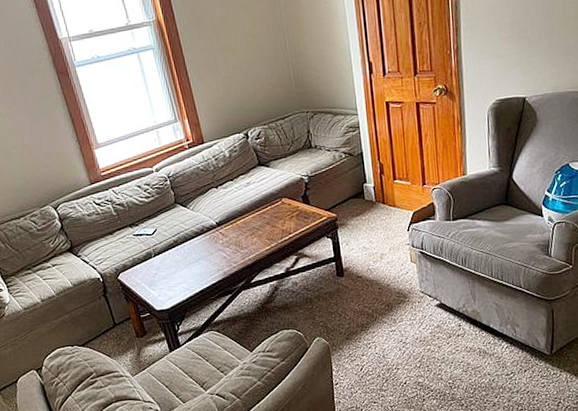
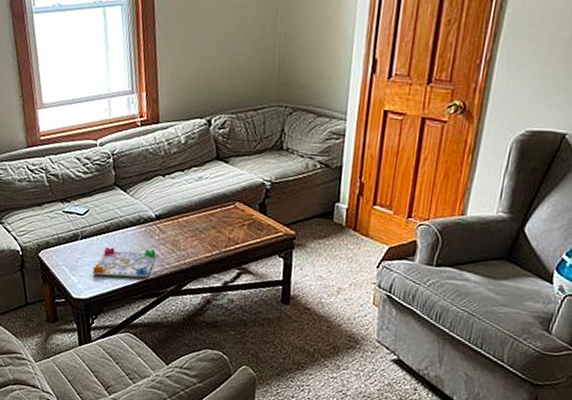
board game: none [169,252,224,286] -> present [92,247,157,278]

